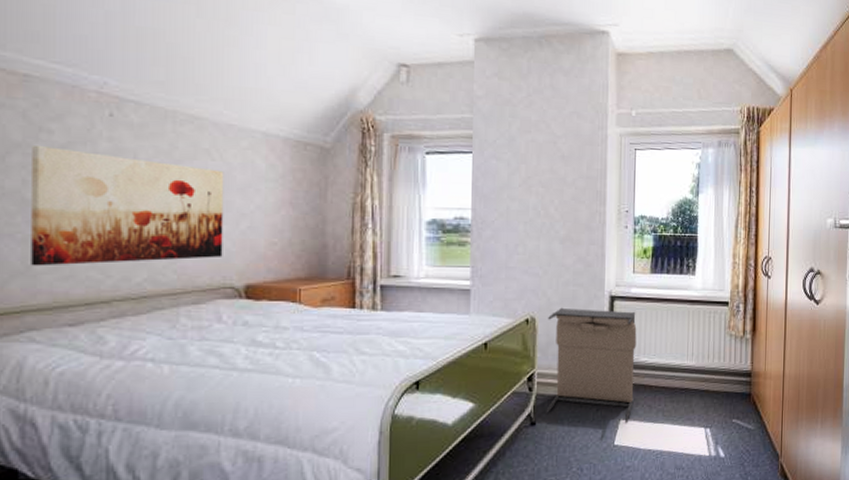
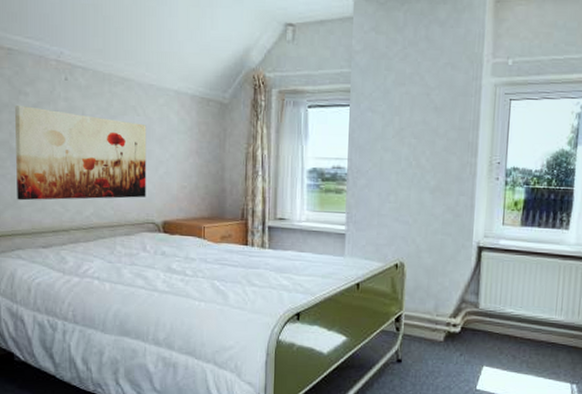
laundry hamper: present [546,307,637,421] -> none [412,255,504,368]

